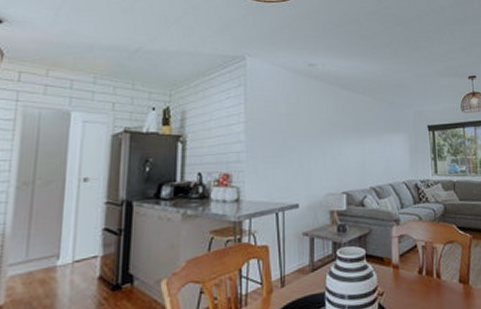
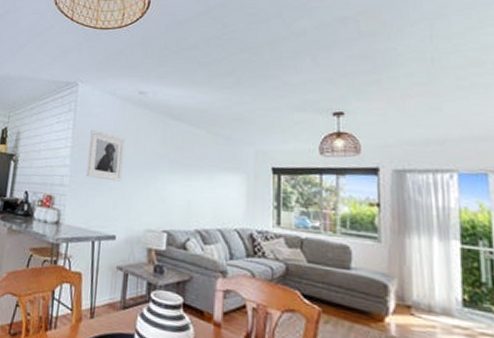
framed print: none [264,104,300,152] -> present [86,130,125,182]

